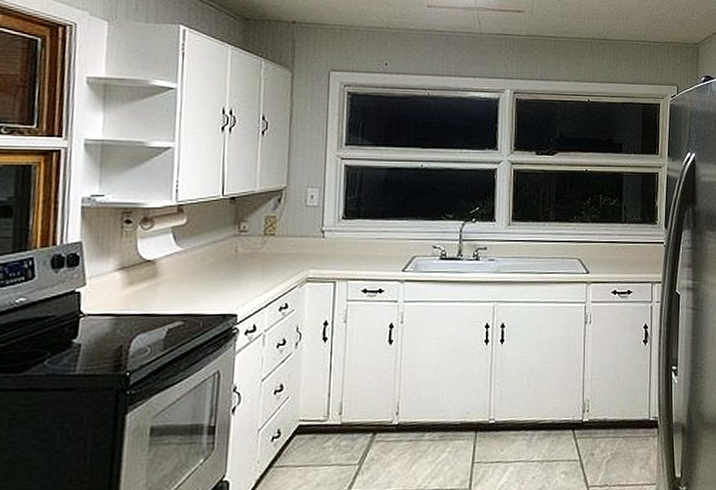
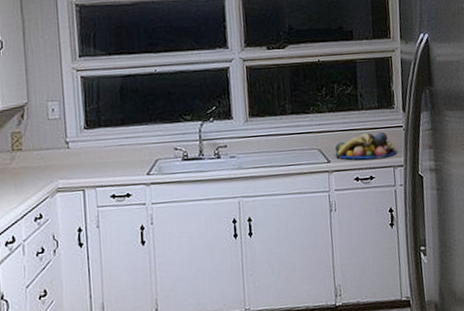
fruit bowl: none [594,246,656,273] -> present [335,131,397,160]

